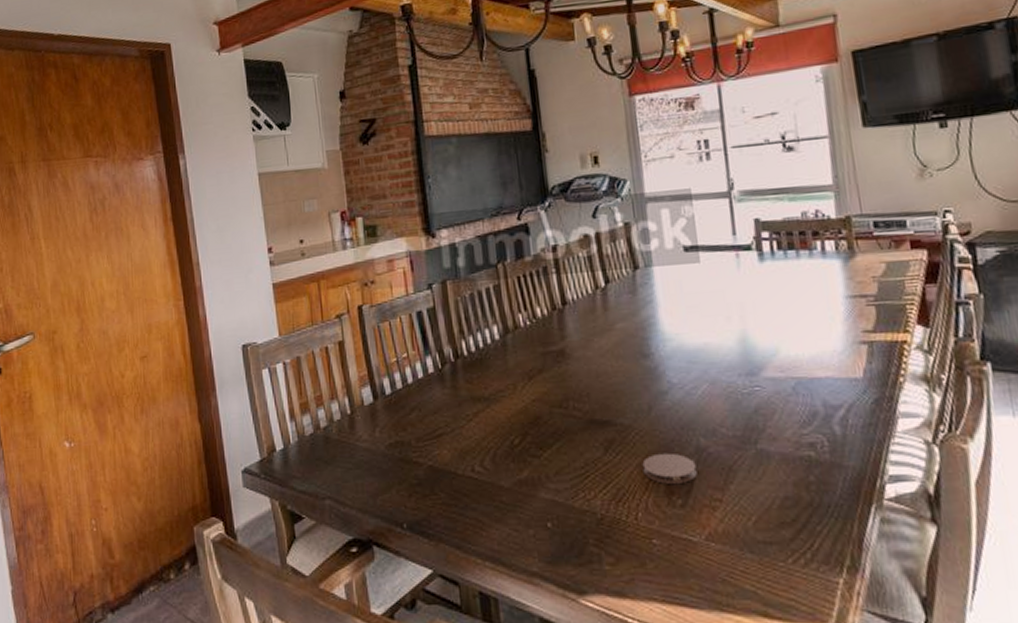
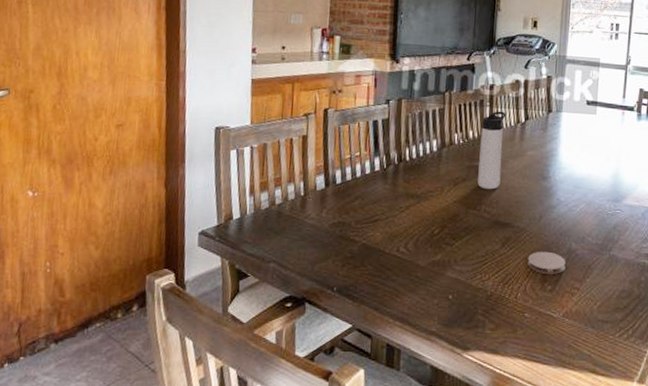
thermos bottle: none [550,276,588,380] -> present [477,111,506,190]

